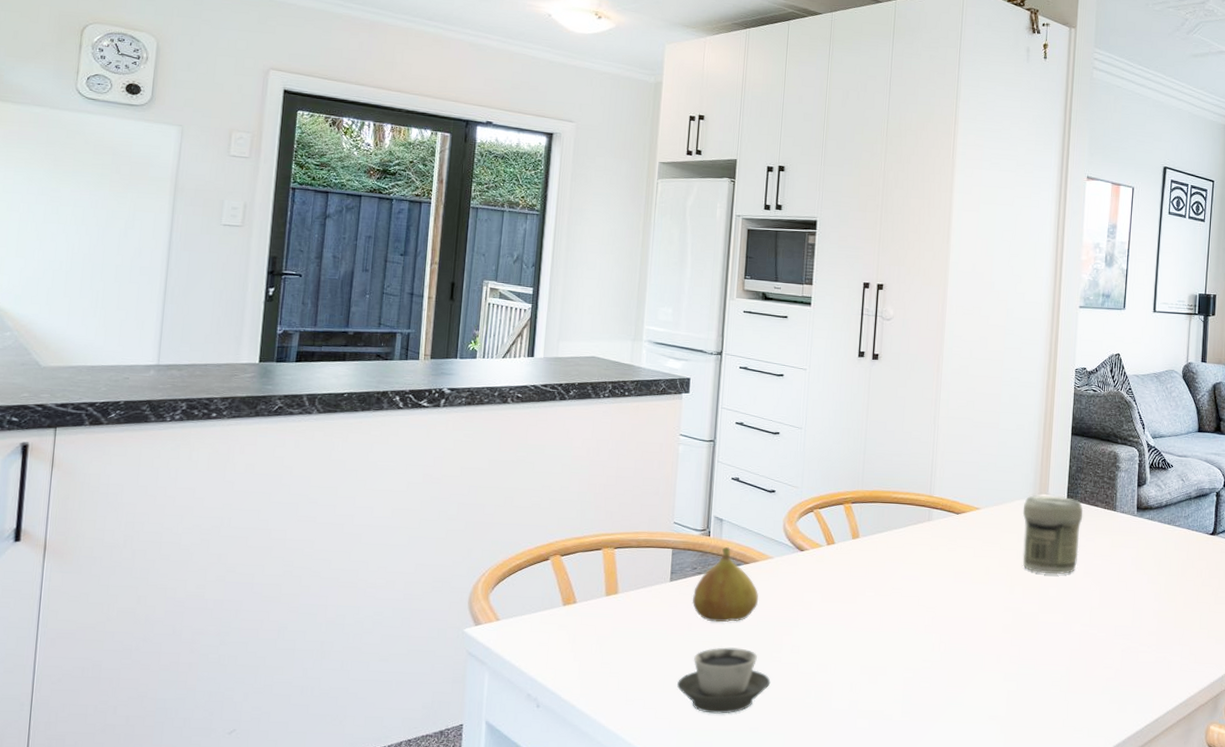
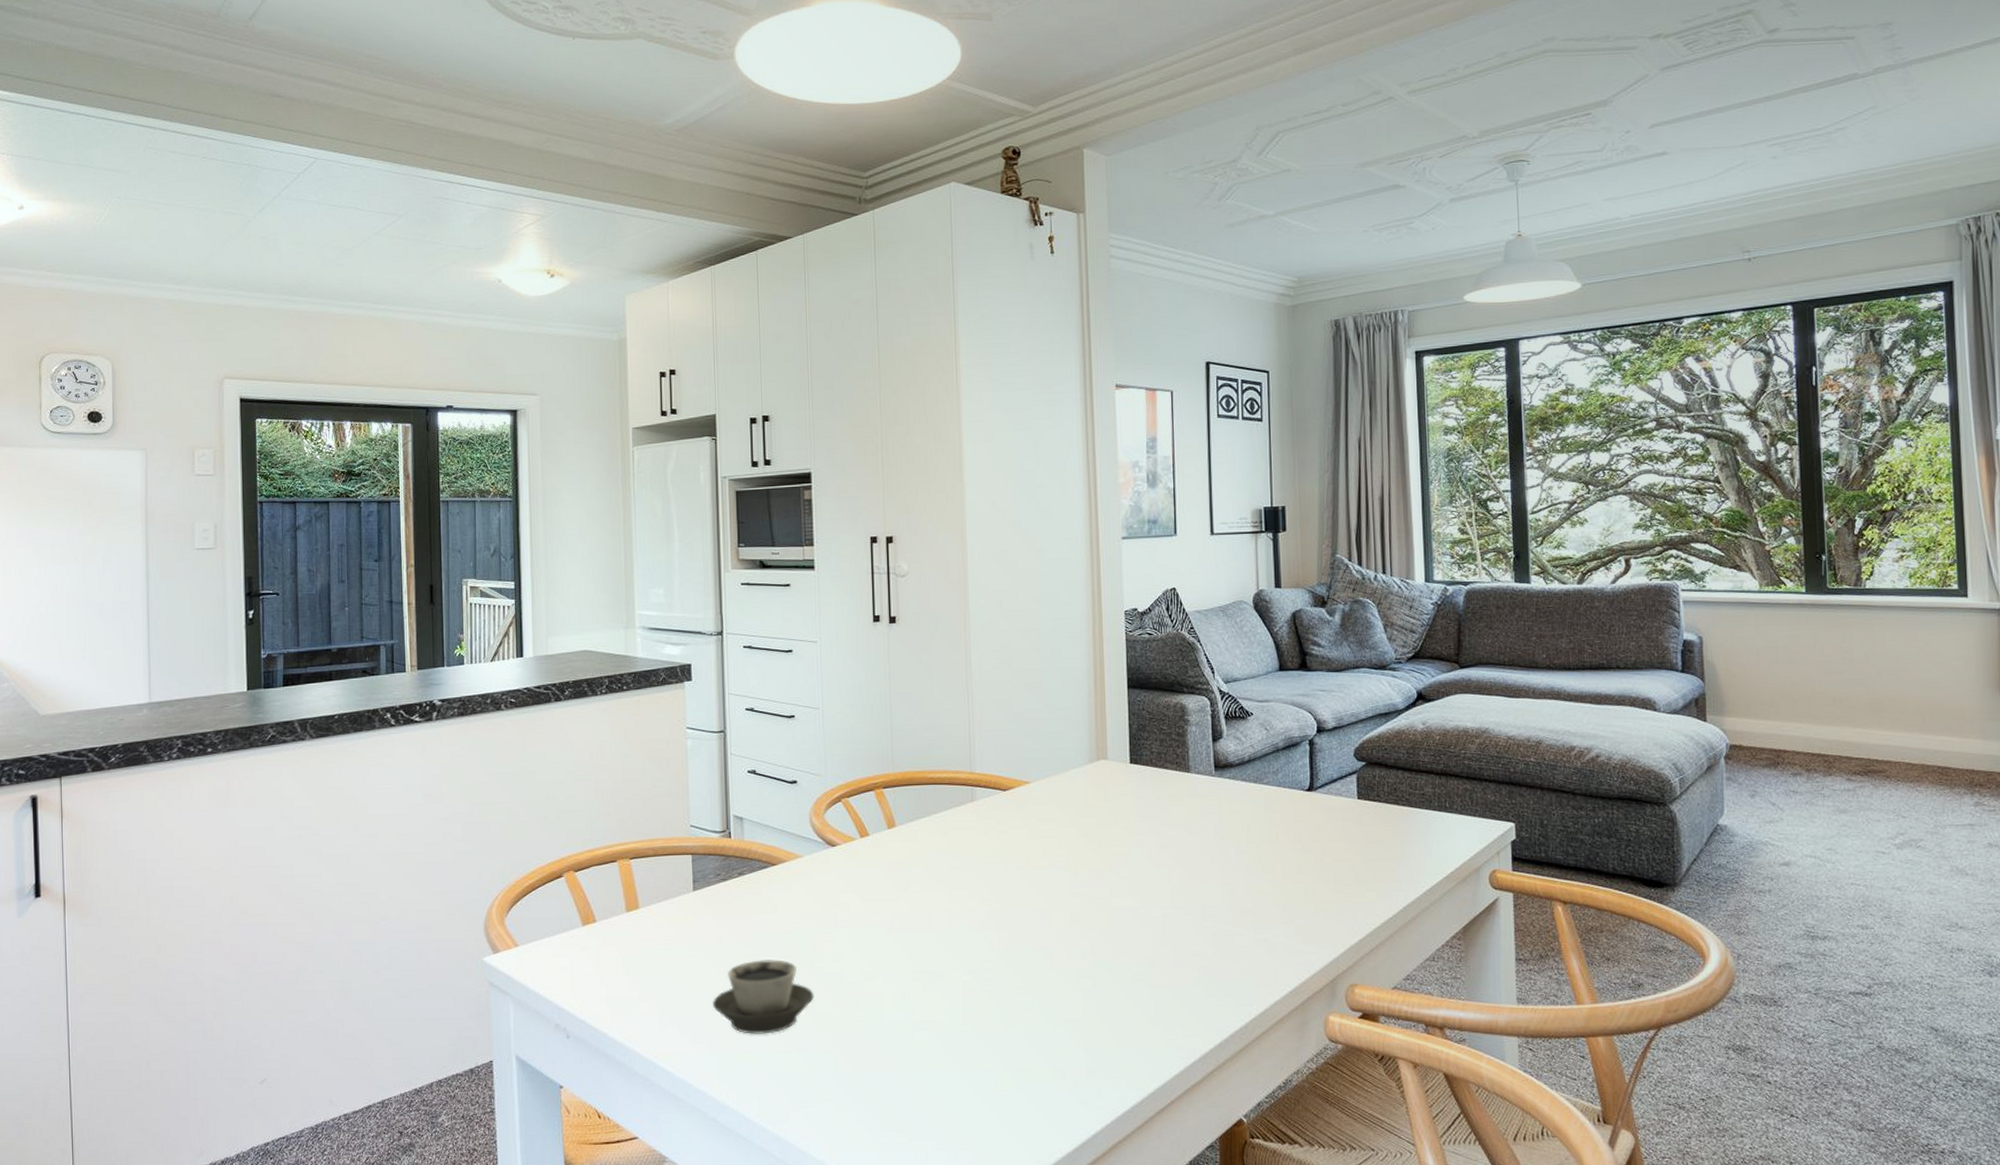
fruit: present [691,547,759,623] -> none [718,849,792,933]
jar: present [1022,495,1083,575] -> none [1079,760,1151,852]

